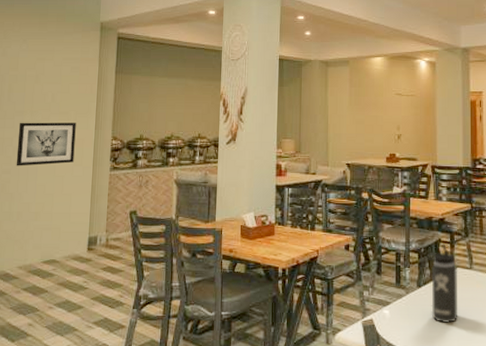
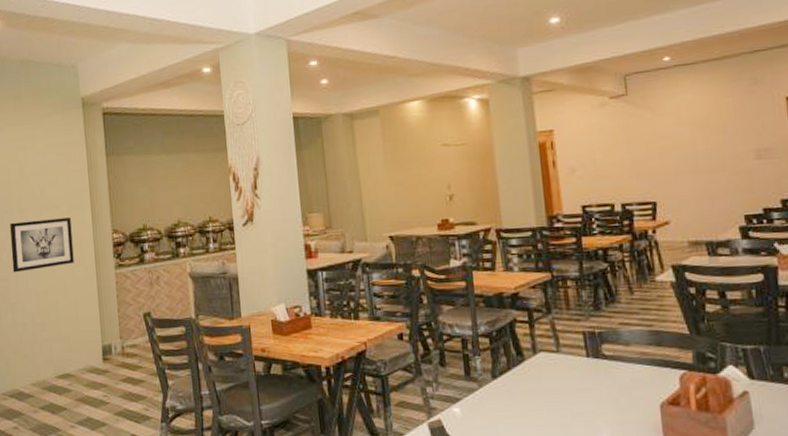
thermos bottle: present [426,243,458,324] -> none [500,323,548,420]

